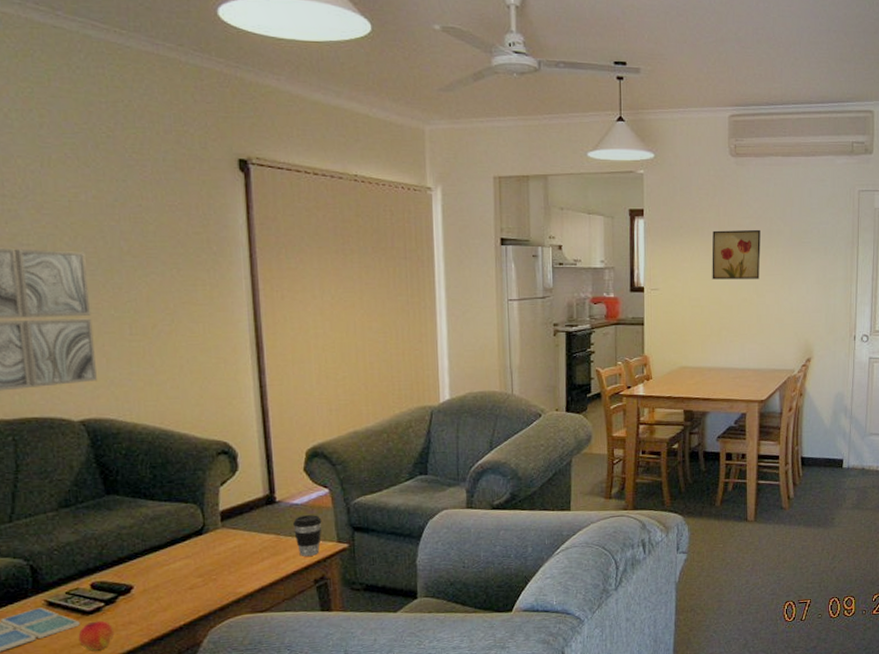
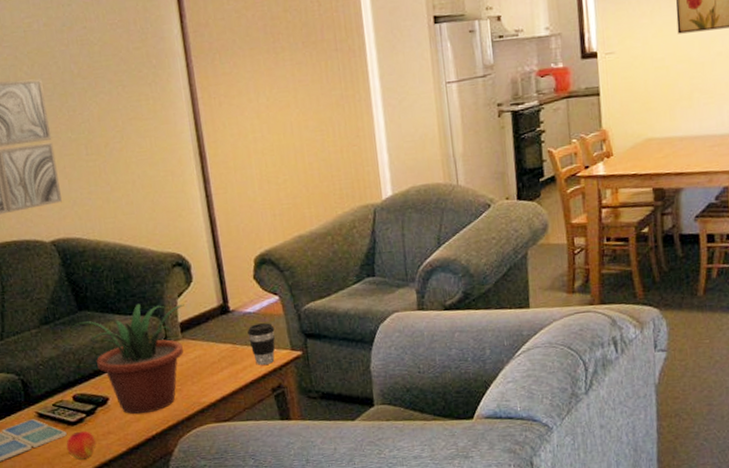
potted plant: none [96,490,227,604] -> present [71,303,185,415]

